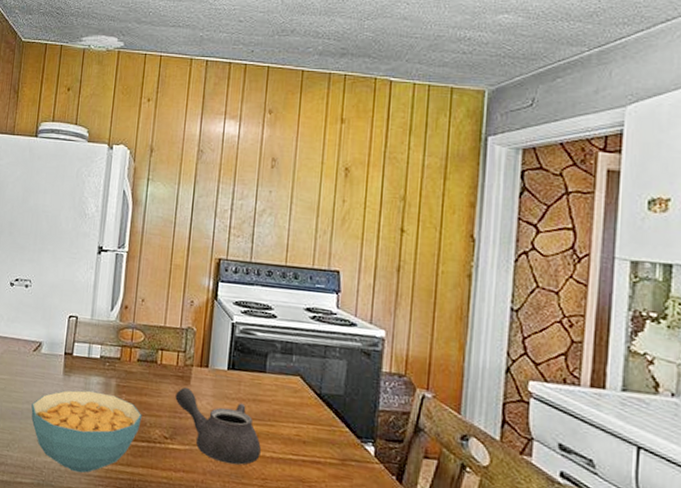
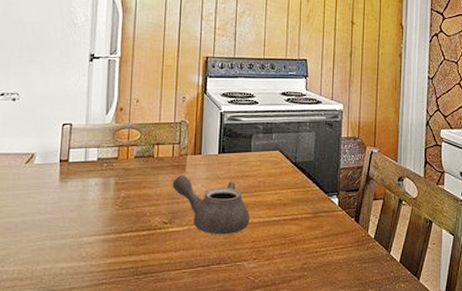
cereal bowl: present [31,390,142,473] -> none [26,192,142,272]

